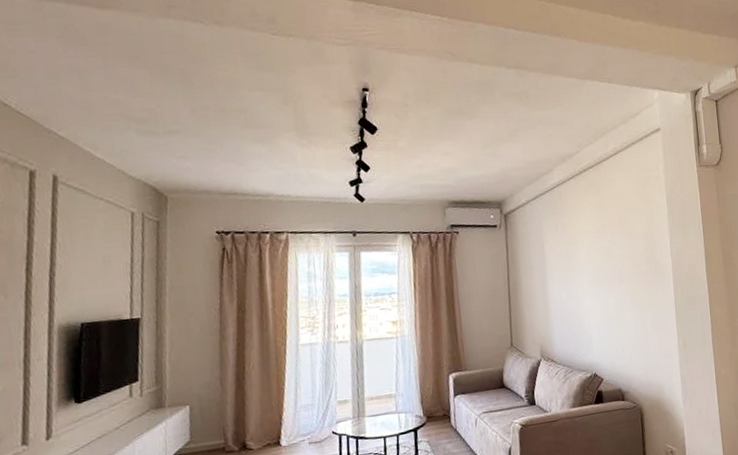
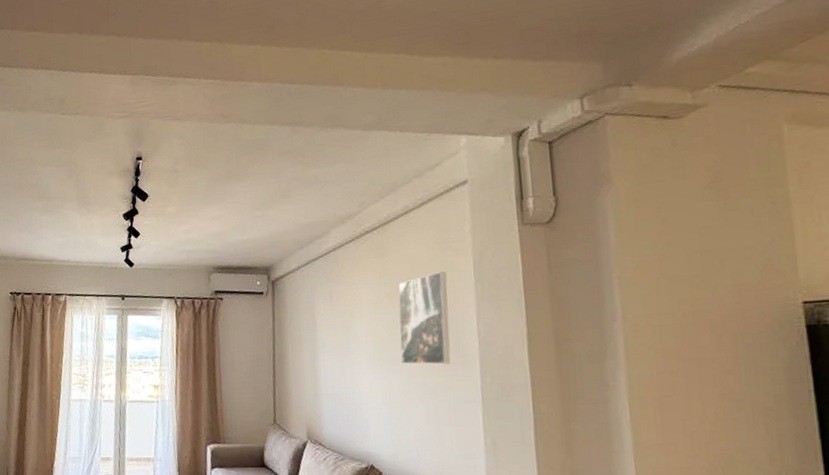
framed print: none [611,204,652,284] -> present [398,271,451,365]

